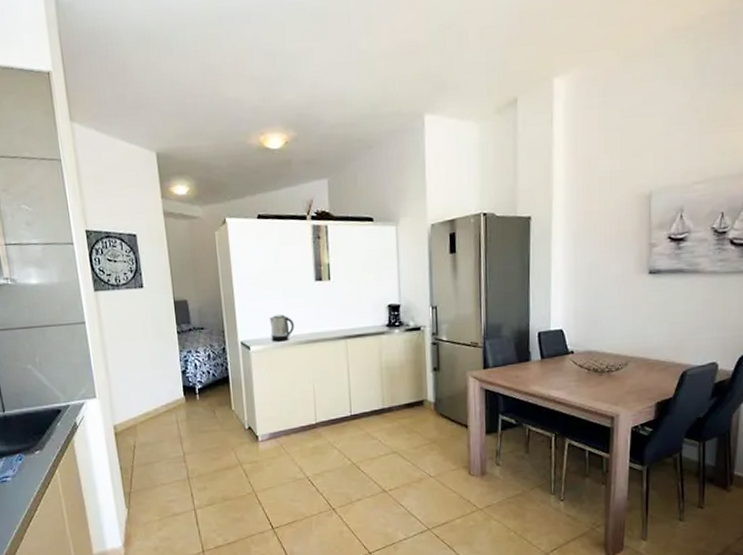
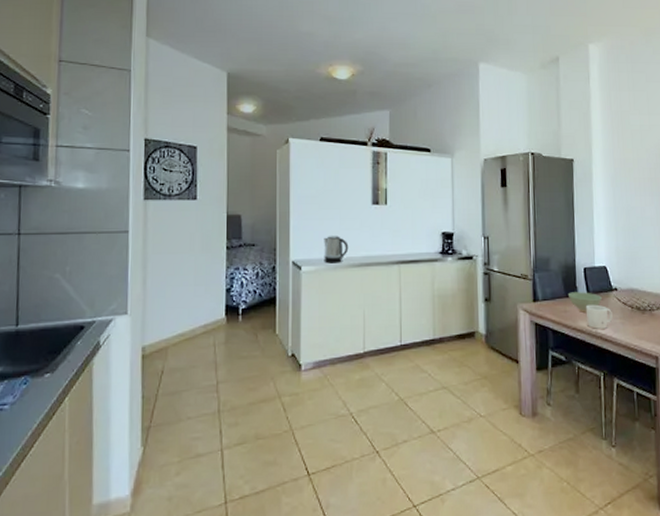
bowl: none [520,356,556,377] -> present [567,292,602,313]
mug: none [538,368,567,393] -> present [585,304,613,330]

